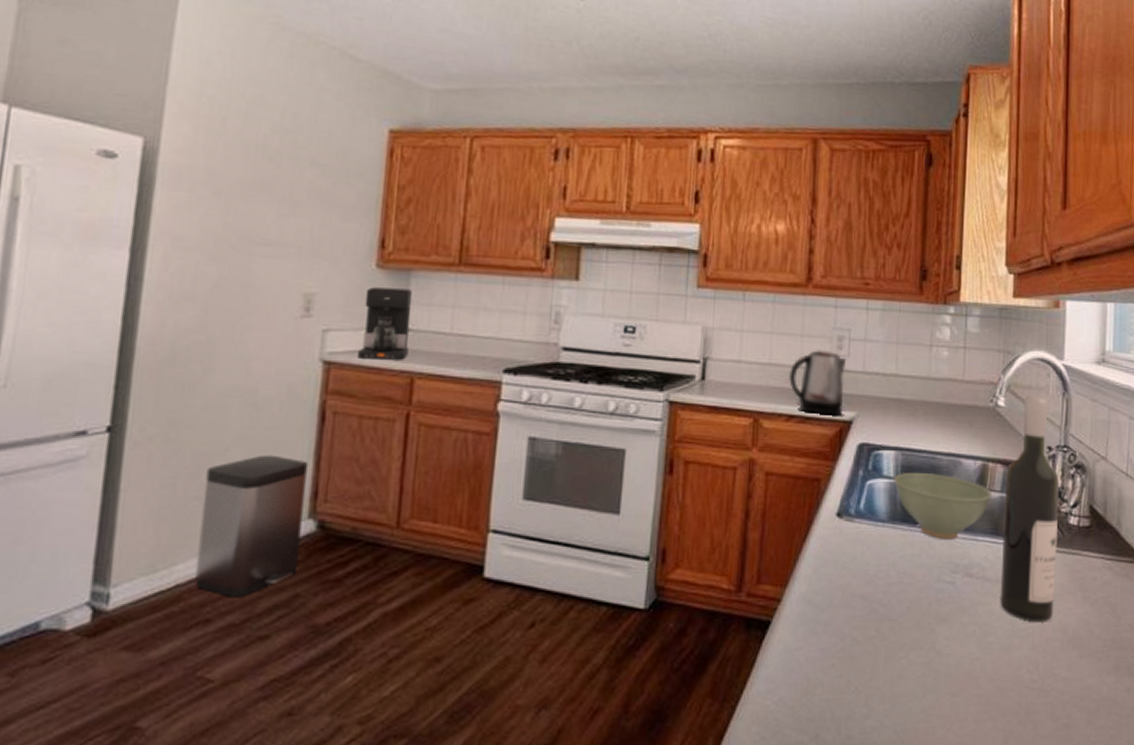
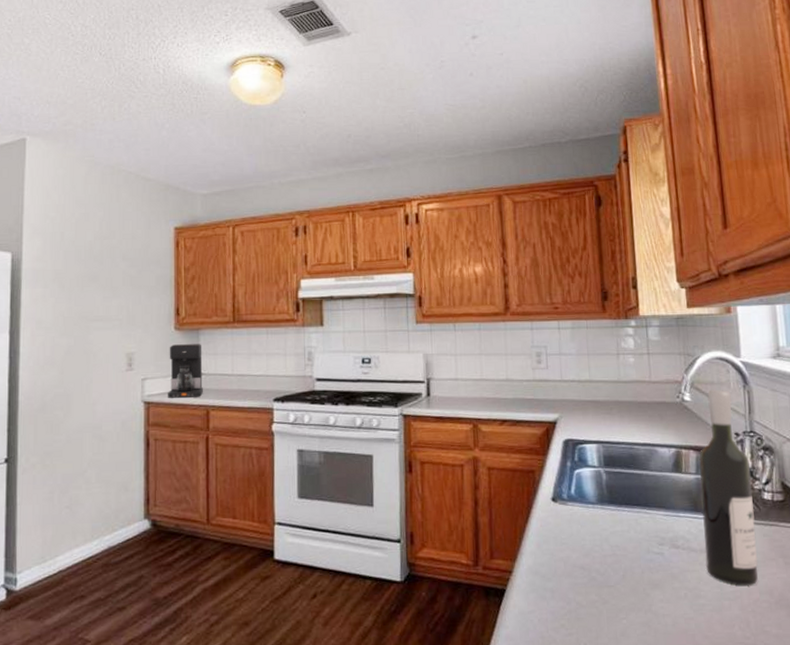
pedal bin: present [194,455,309,598] -> none [71,473,141,580]
kettle: present [788,350,847,417] -> none [498,365,548,419]
bowl: present [893,472,993,539] -> none [598,460,689,517]

